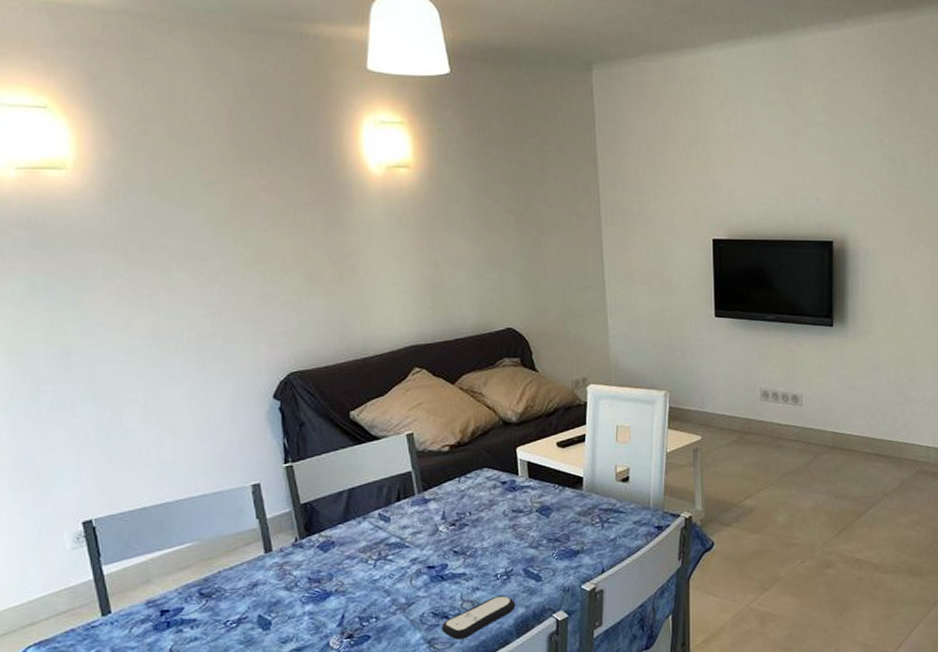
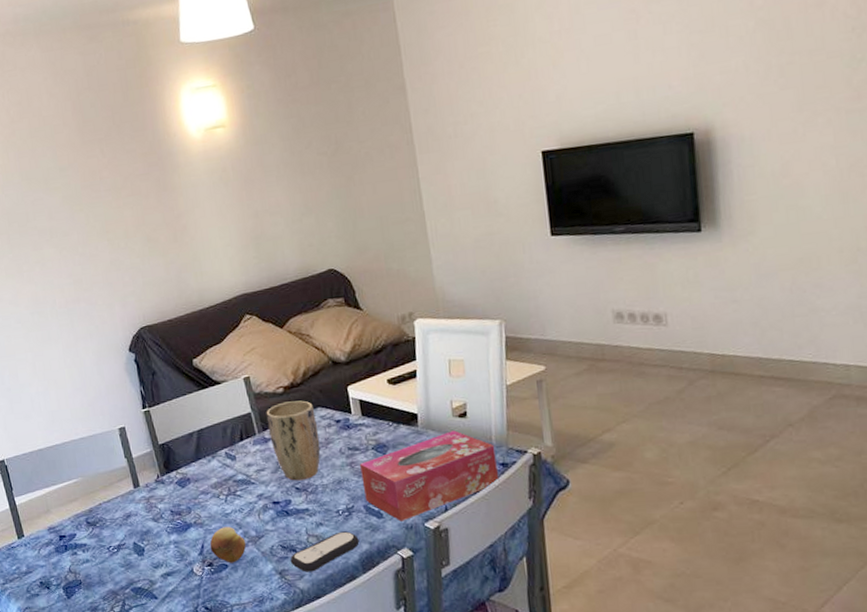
fruit: none [351,594,394,634] -> present [210,526,247,563]
plant pot: none [428,460,483,544] -> present [266,400,321,481]
tissue box: none [523,494,654,584] -> present [360,430,500,522]

